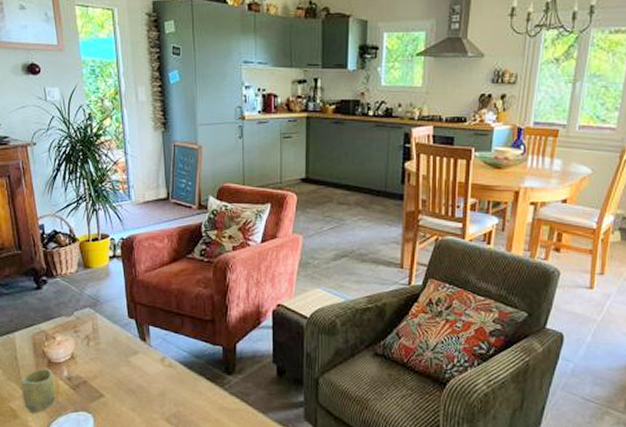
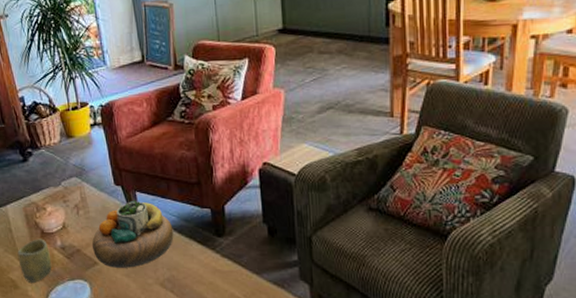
decorative bowl: none [100,334,184,402] -> present [92,200,174,268]

